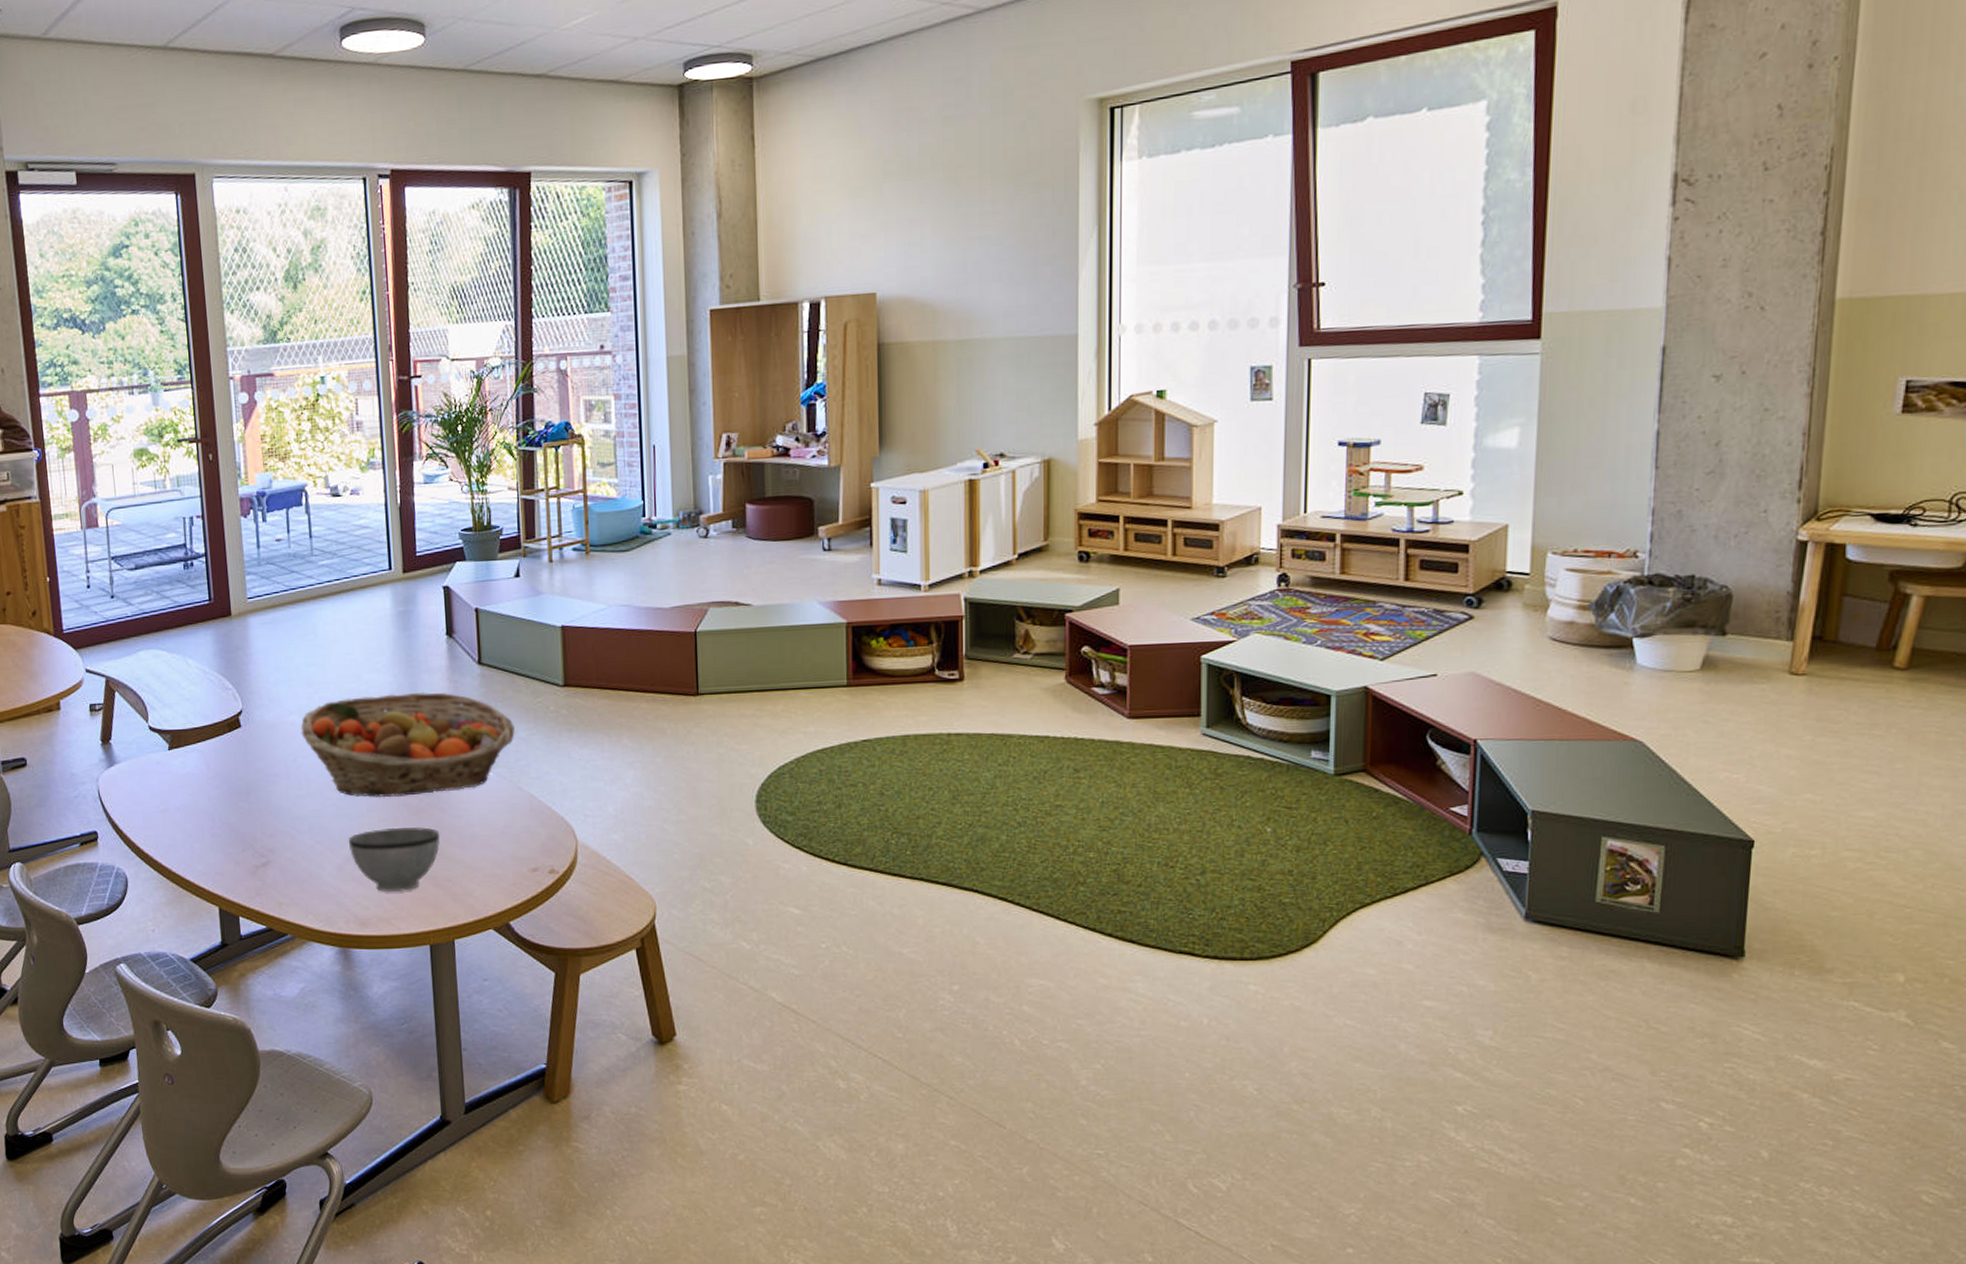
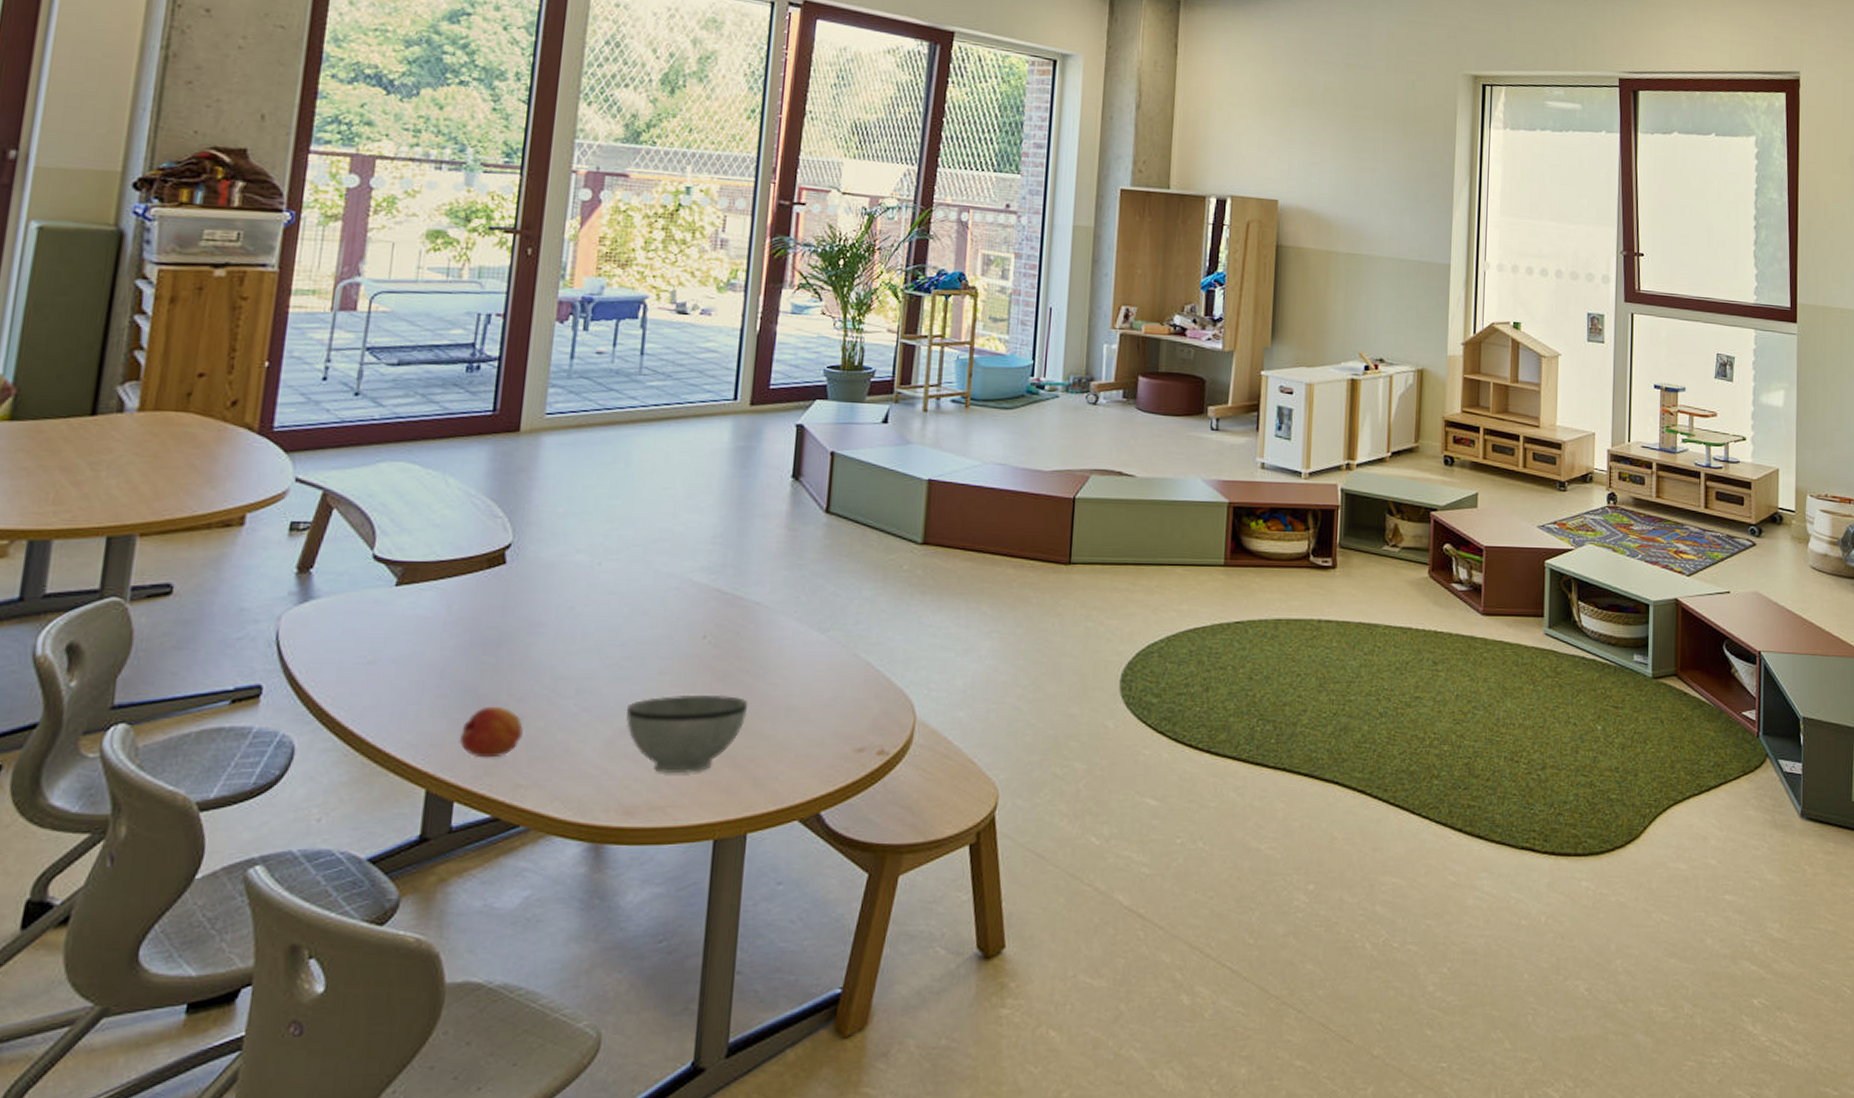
fruit: none [234,841,277,883] -> present [458,706,523,758]
fruit basket: present [300,691,515,798] -> none [587,538,859,659]

